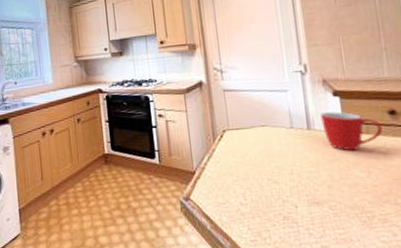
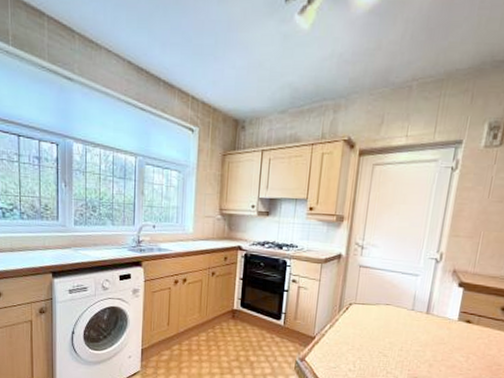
mug: present [320,111,382,151] -> none [439,300,492,338]

